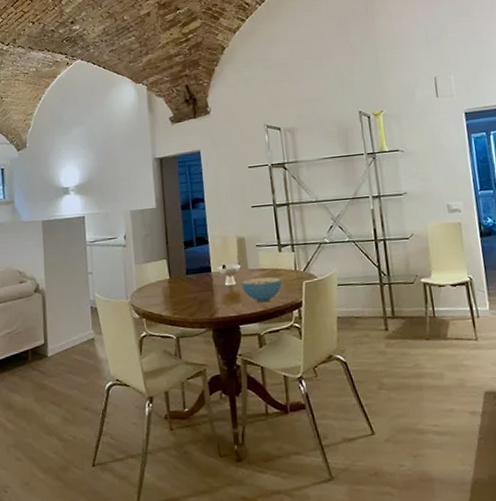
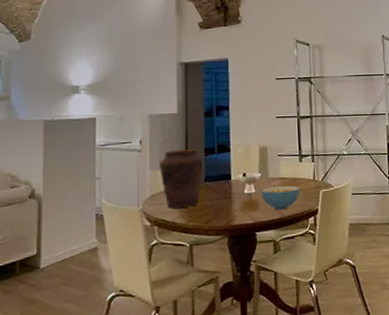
vase: none [143,242,184,301] -> present [159,149,203,208]

